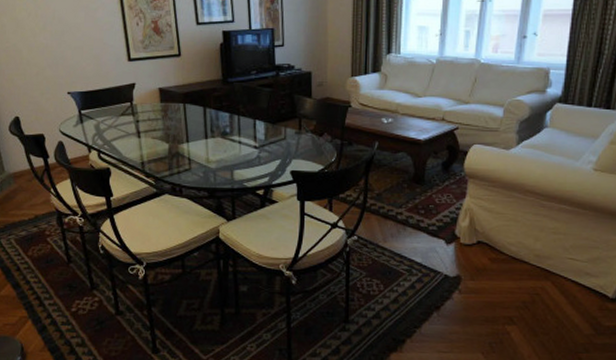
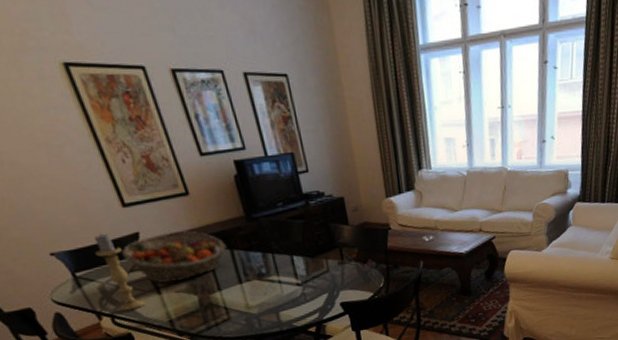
candle holder: none [99,80,126,148] -> present [93,233,145,312]
fruit basket: none [118,86,201,130] -> present [120,231,227,284]

